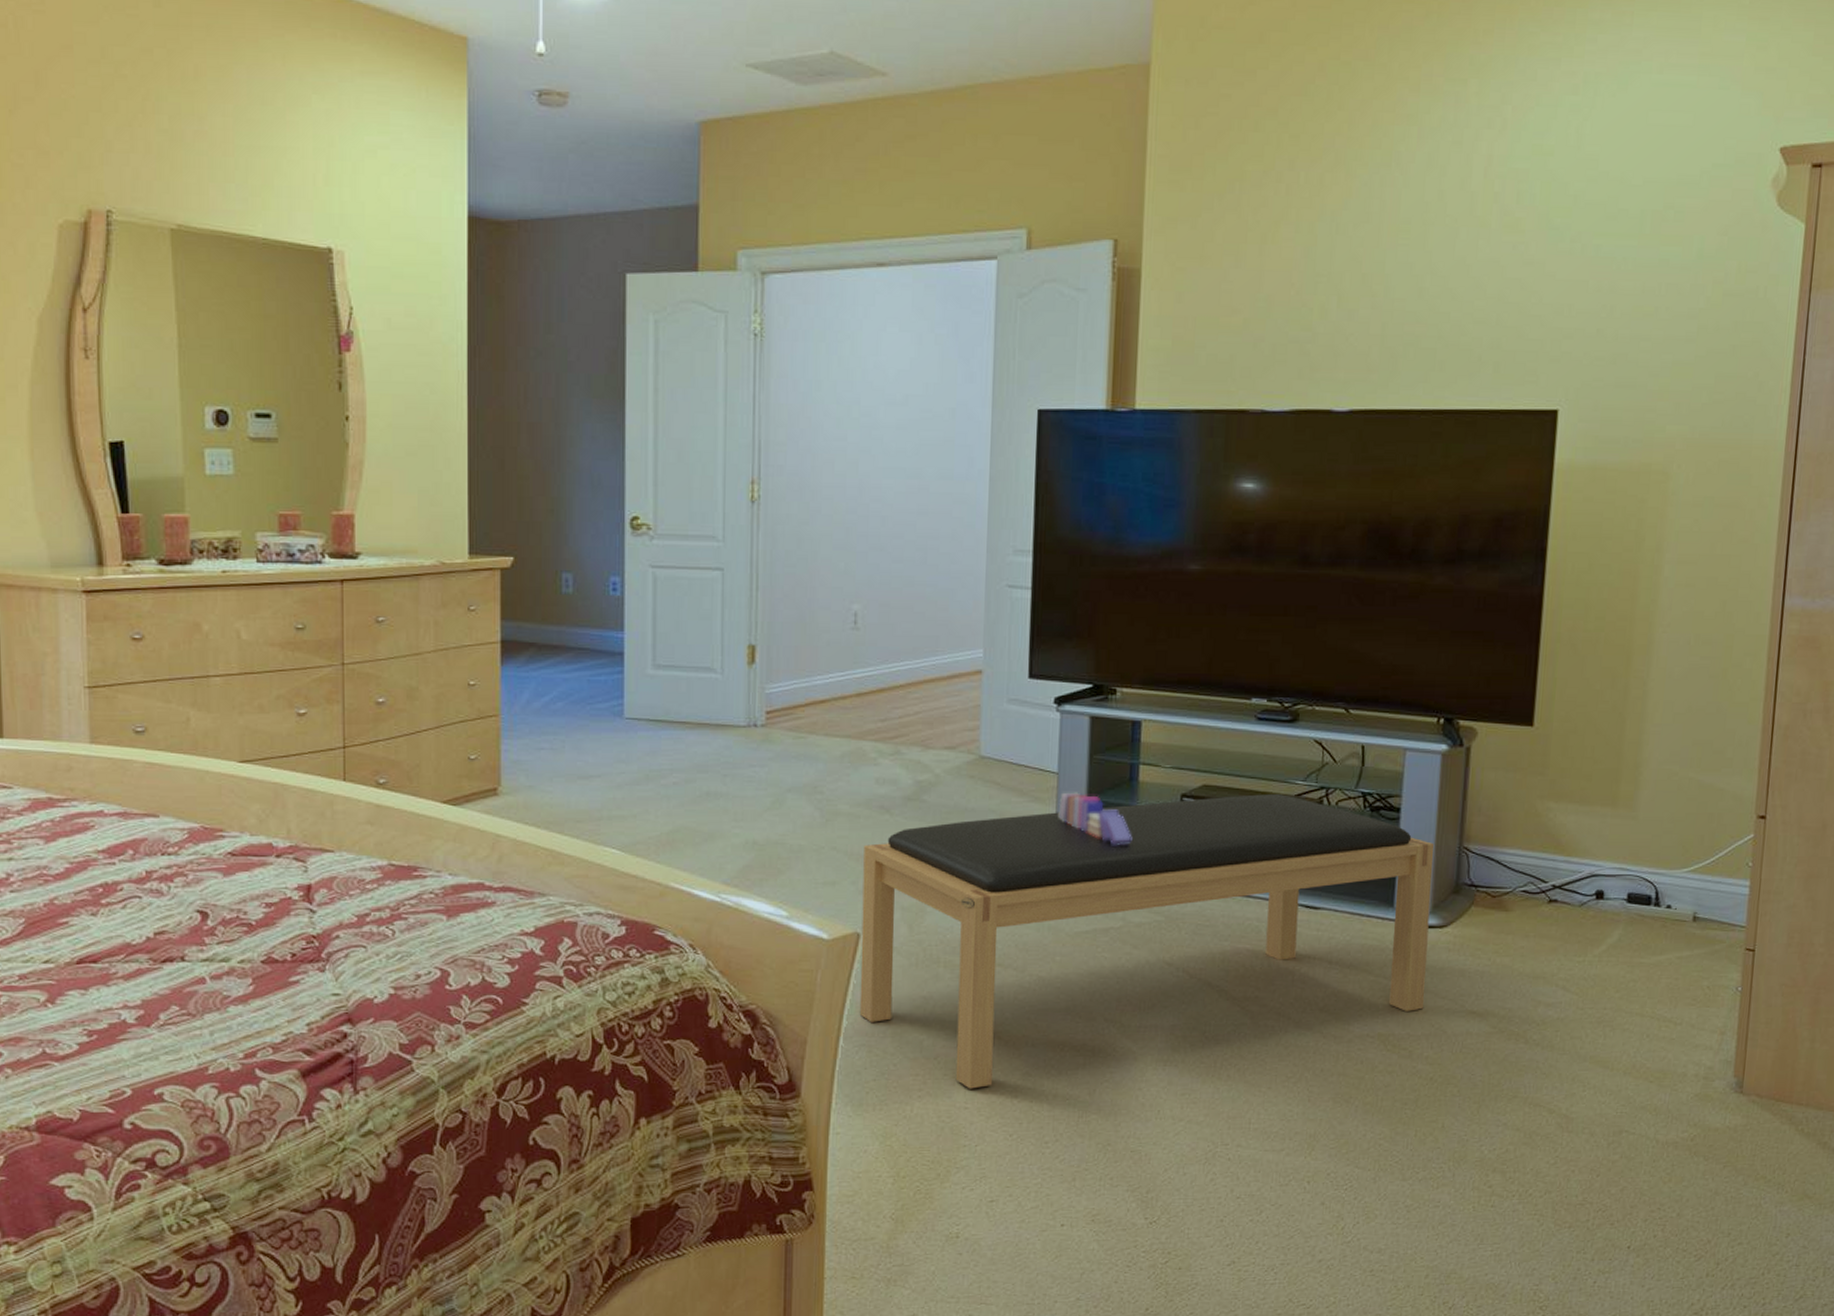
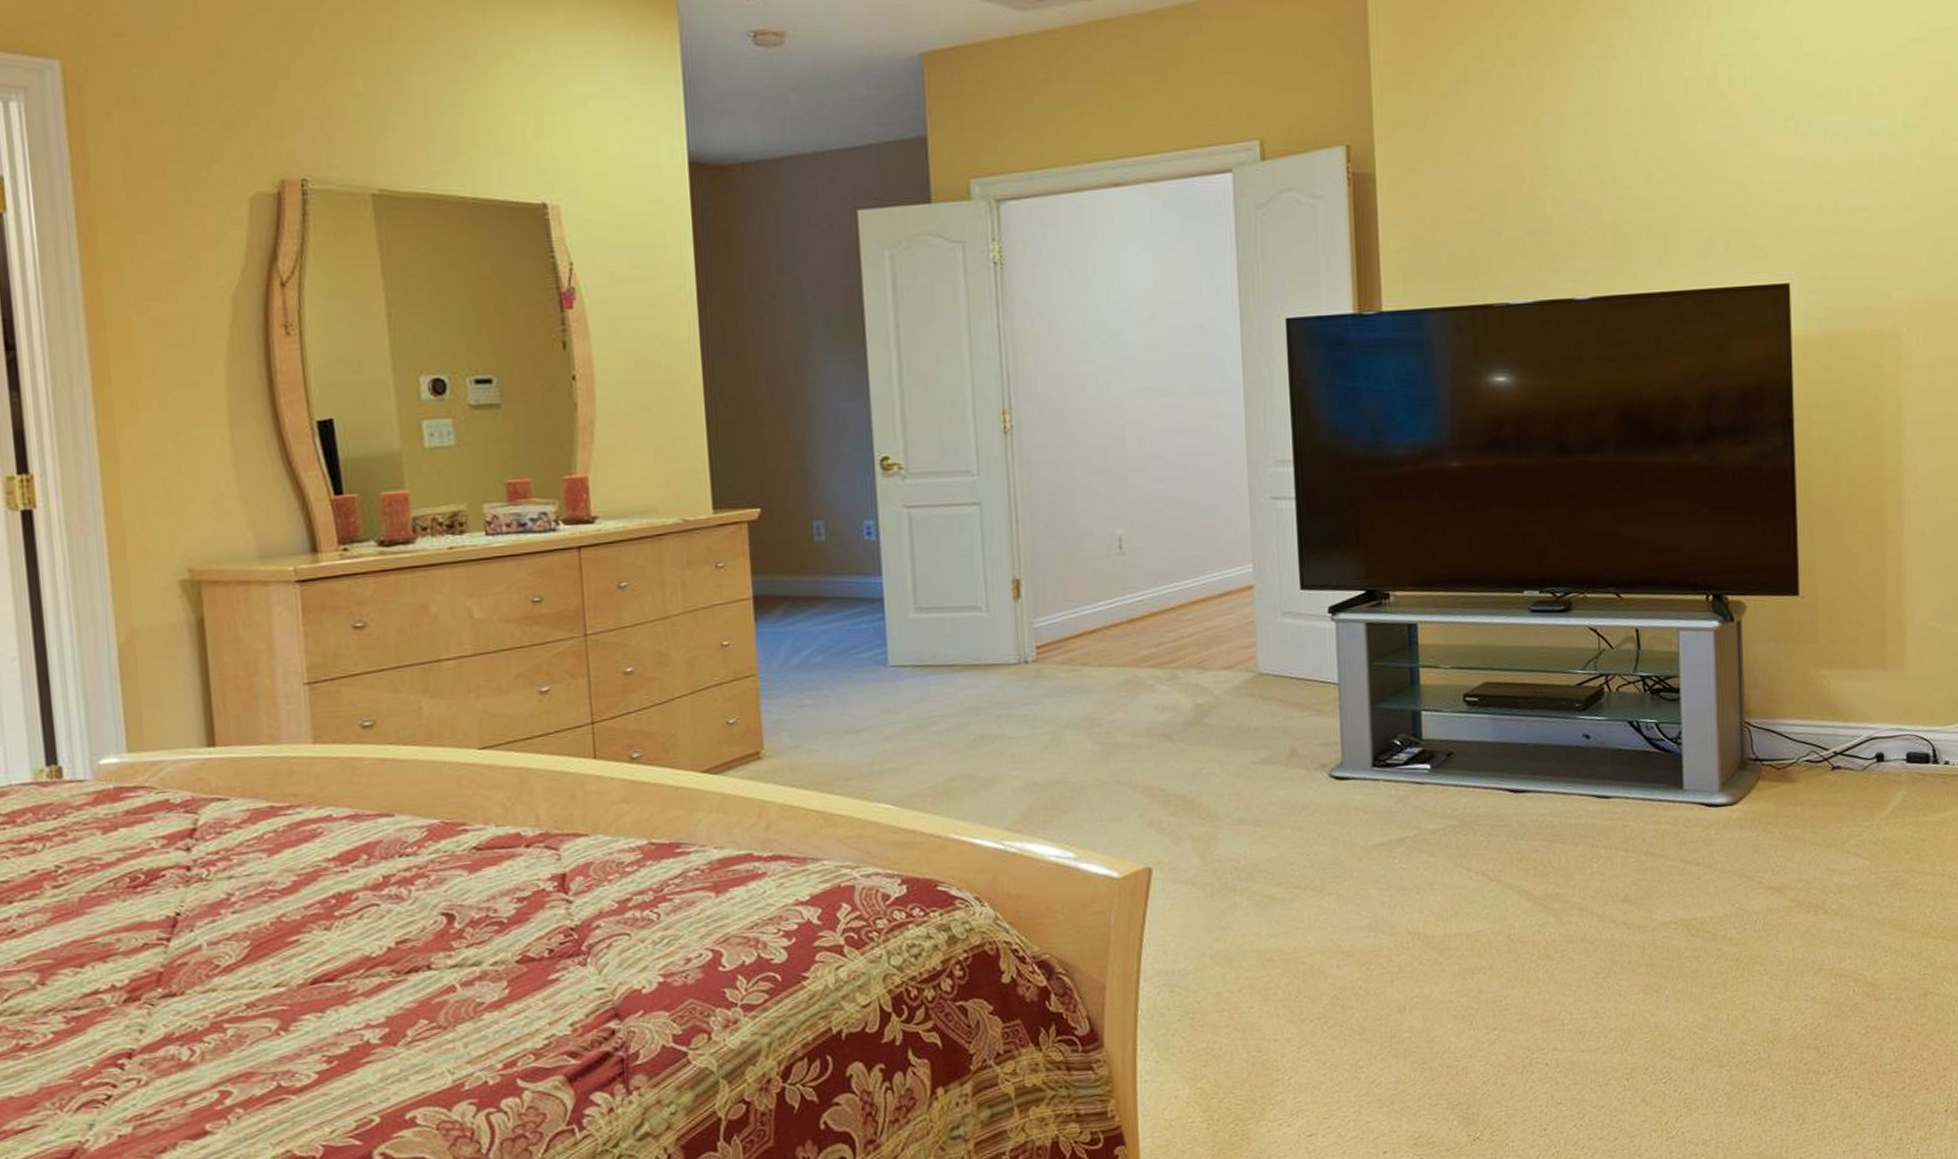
bench: present [859,794,1435,1089] -> none [1148,685,1723,1020]
books: present [1058,792,1132,845] -> none [1342,701,1419,752]

